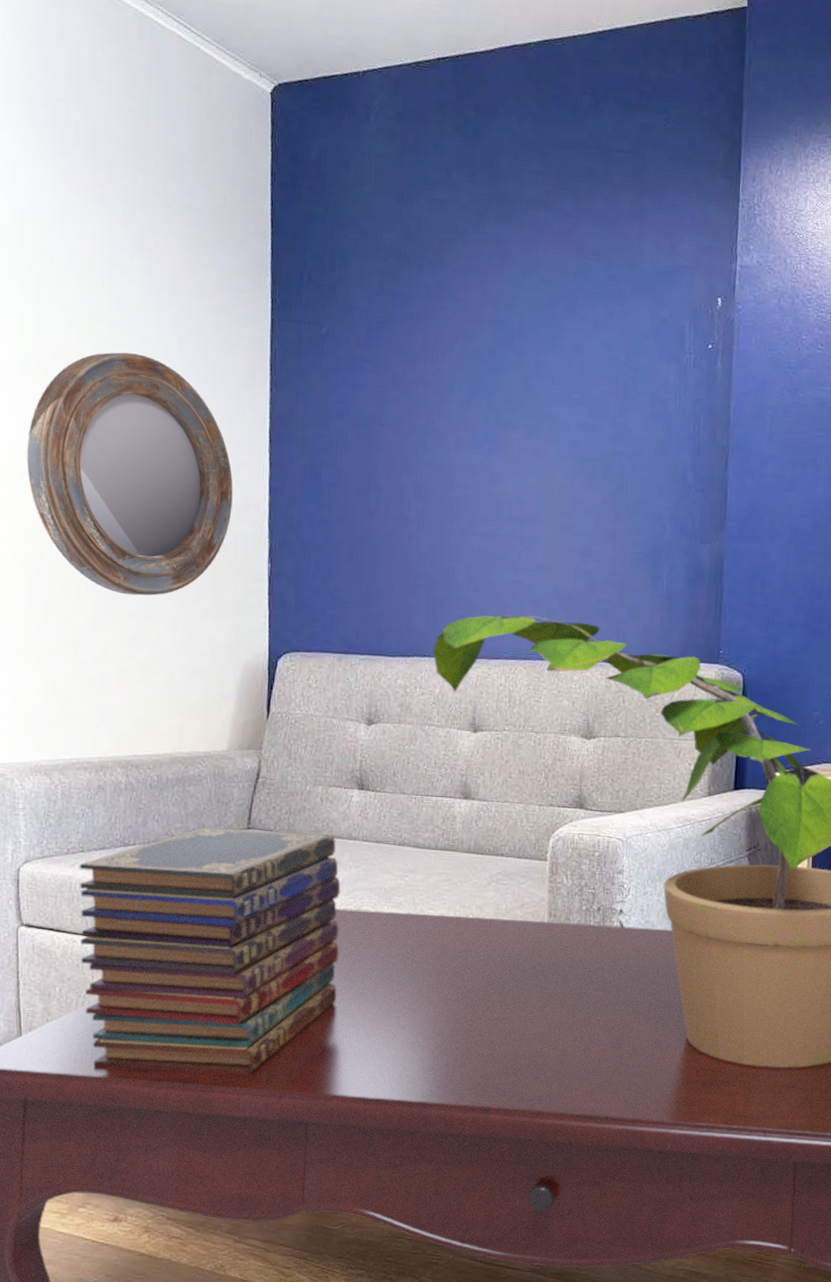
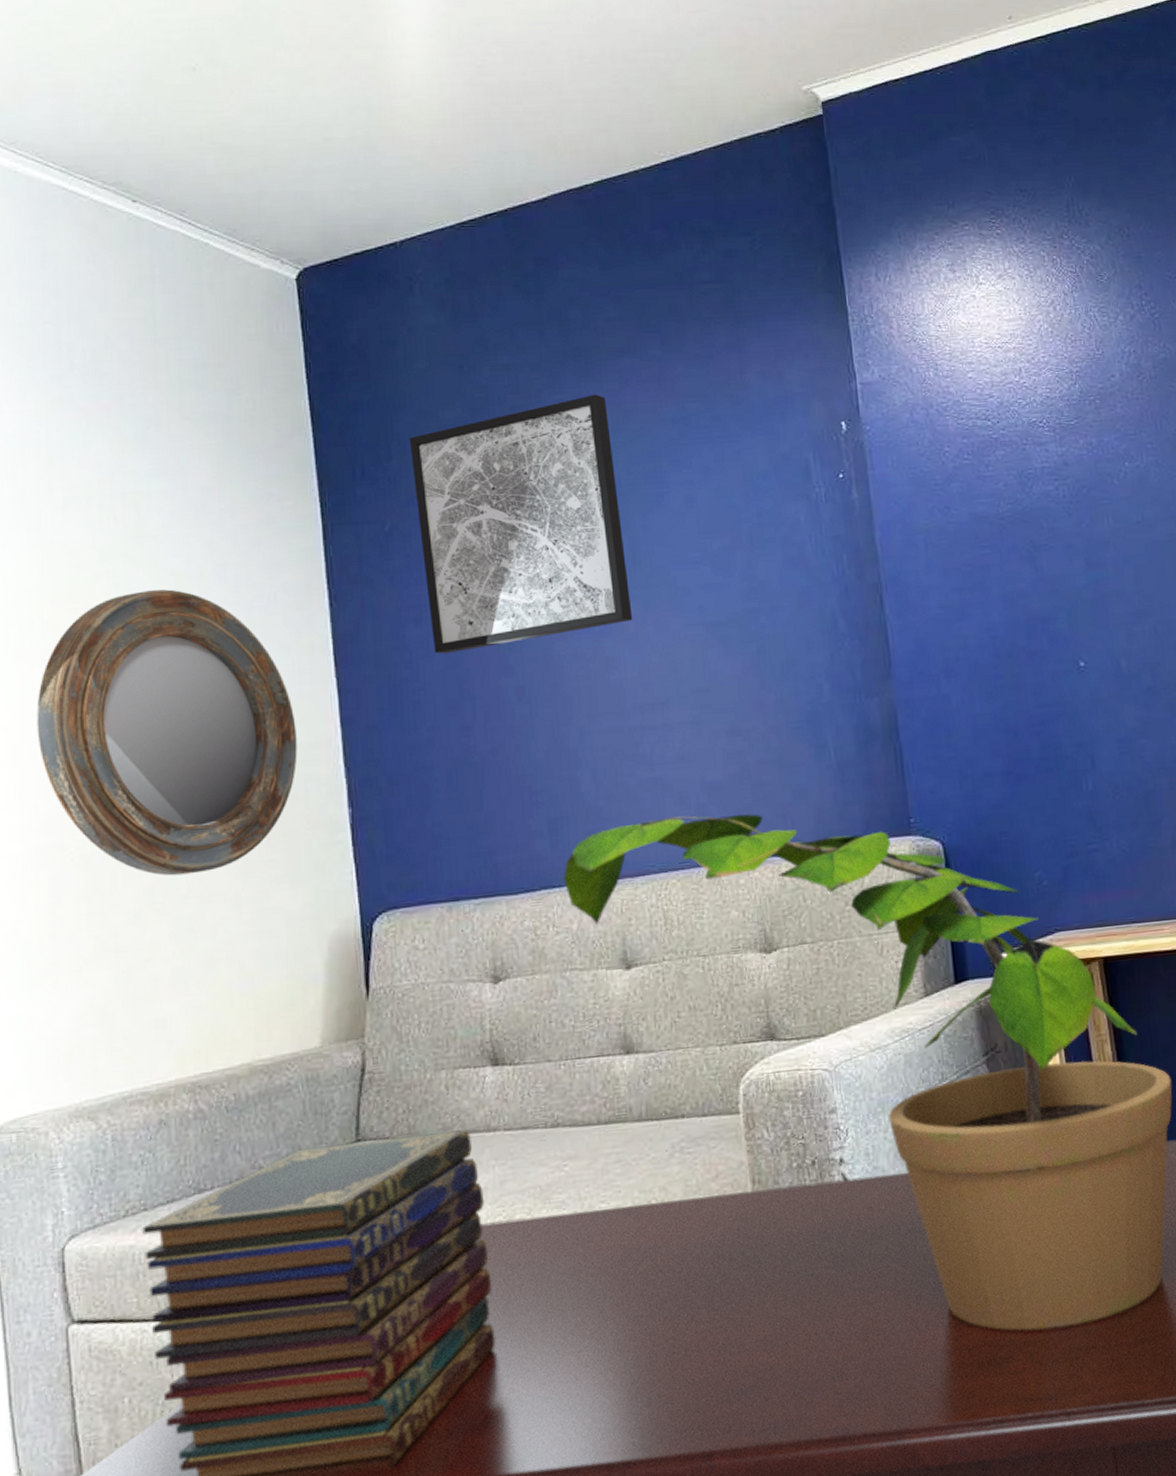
wall art: none [350,239,521,448] -> present [409,394,633,654]

